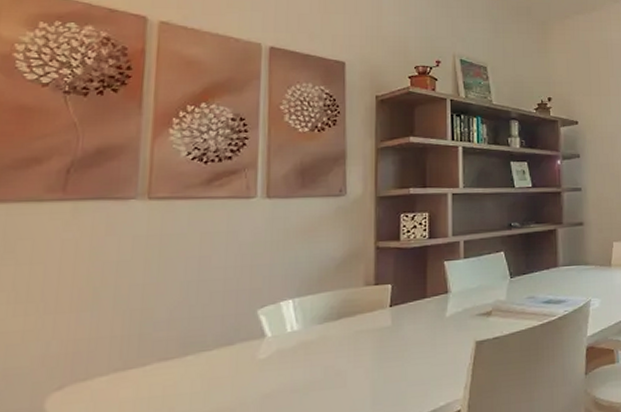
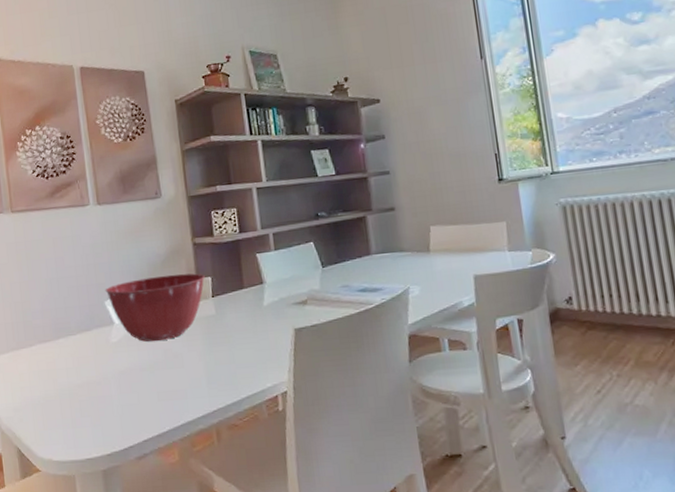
mixing bowl: none [260,280,385,358] -> present [105,273,205,342]

